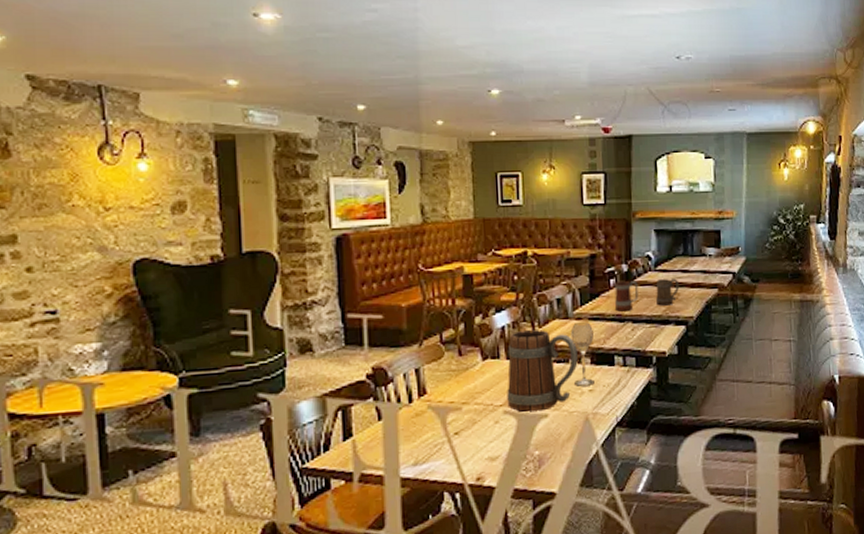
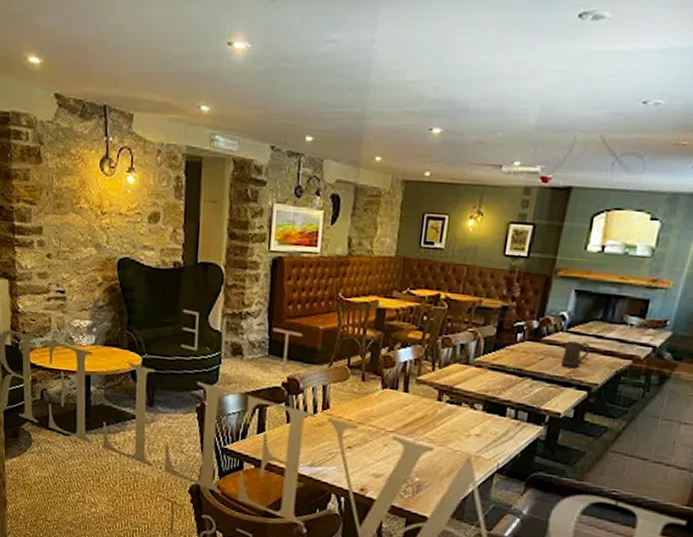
beer mug: present [507,329,578,412] -> none [398,368,472,444]
wineglass: present [570,321,595,386] -> none [463,369,491,431]
beer mug: present [614,281,639,313] -> none [517,337,546,368]

